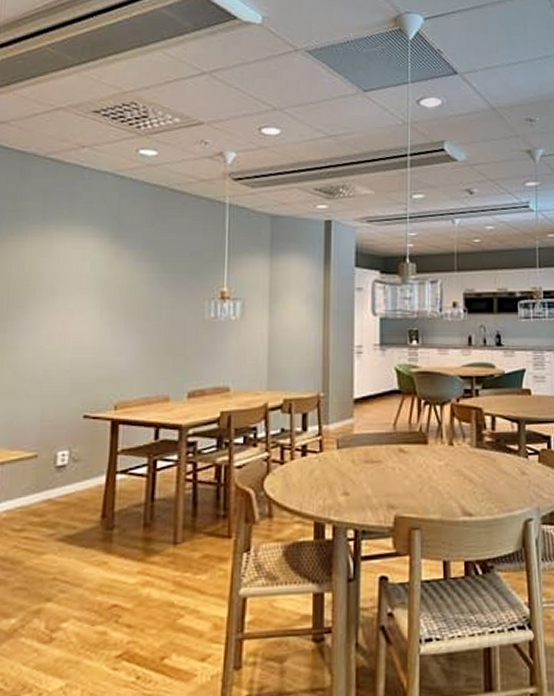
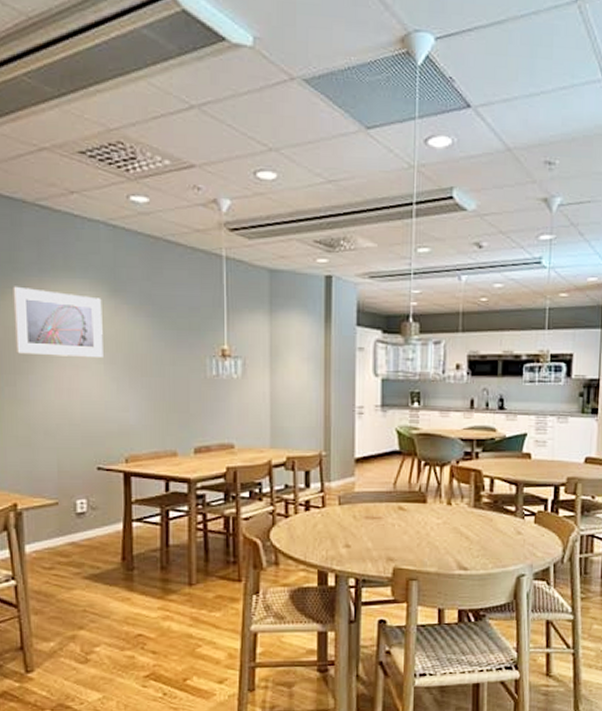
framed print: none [9,233,104,303] -> present [13,286,103,359]

